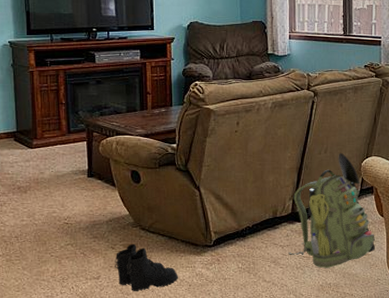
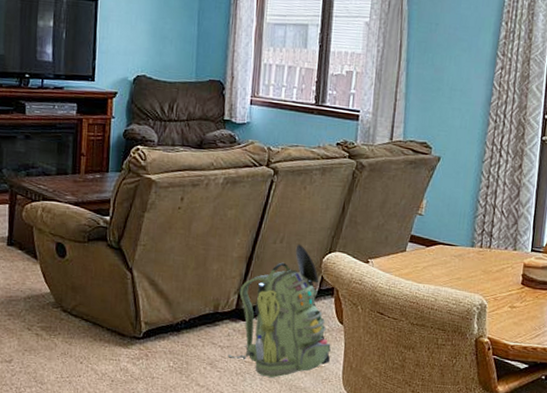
boots: present [115,243,179,291] -> none [30,326,101,382]

